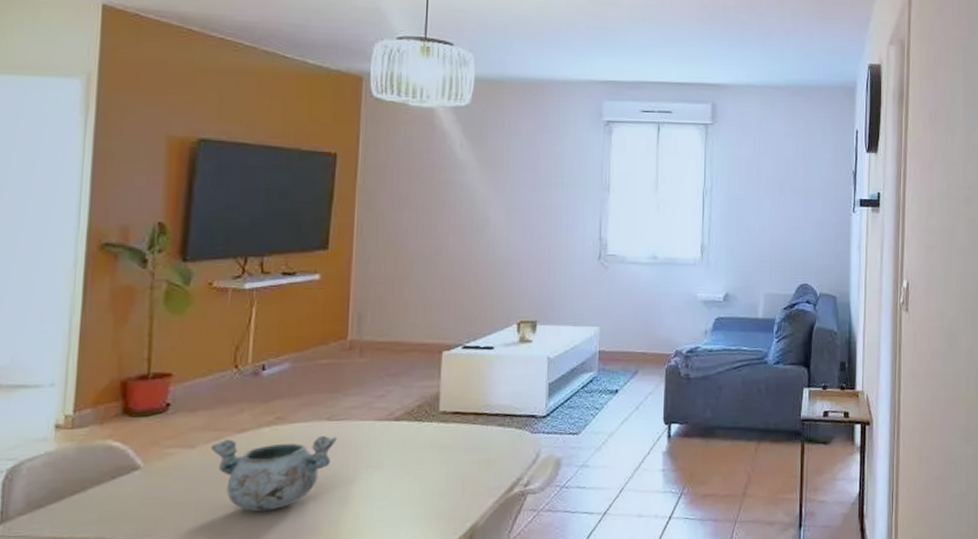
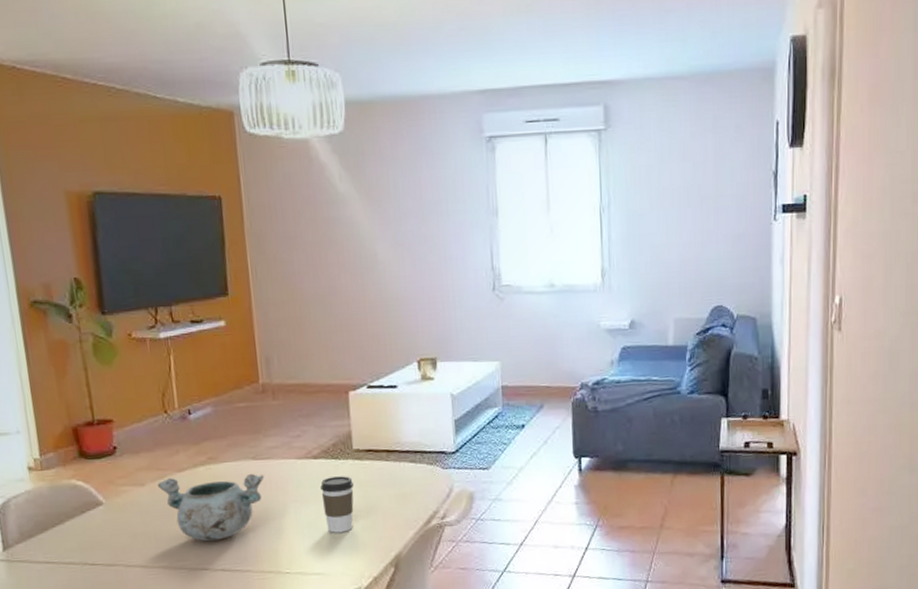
coffee cup: none [398,439,436,502] -> present [320,476,355,533]

